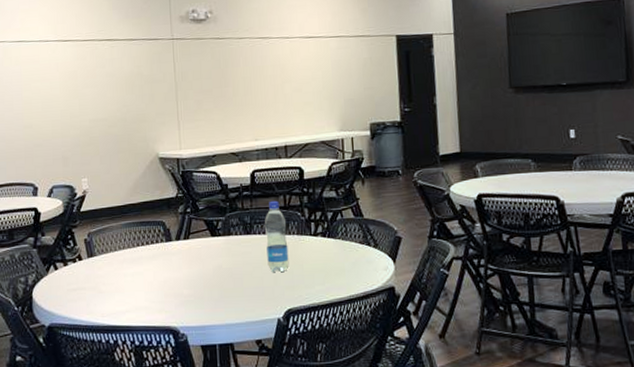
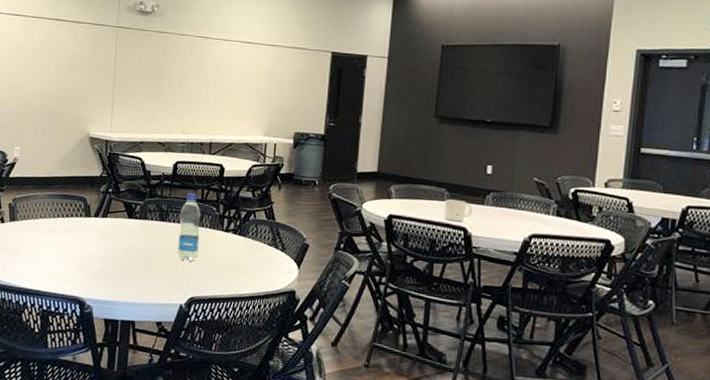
mug: none [533,169,561,192] -> present [444,199,472,222]

